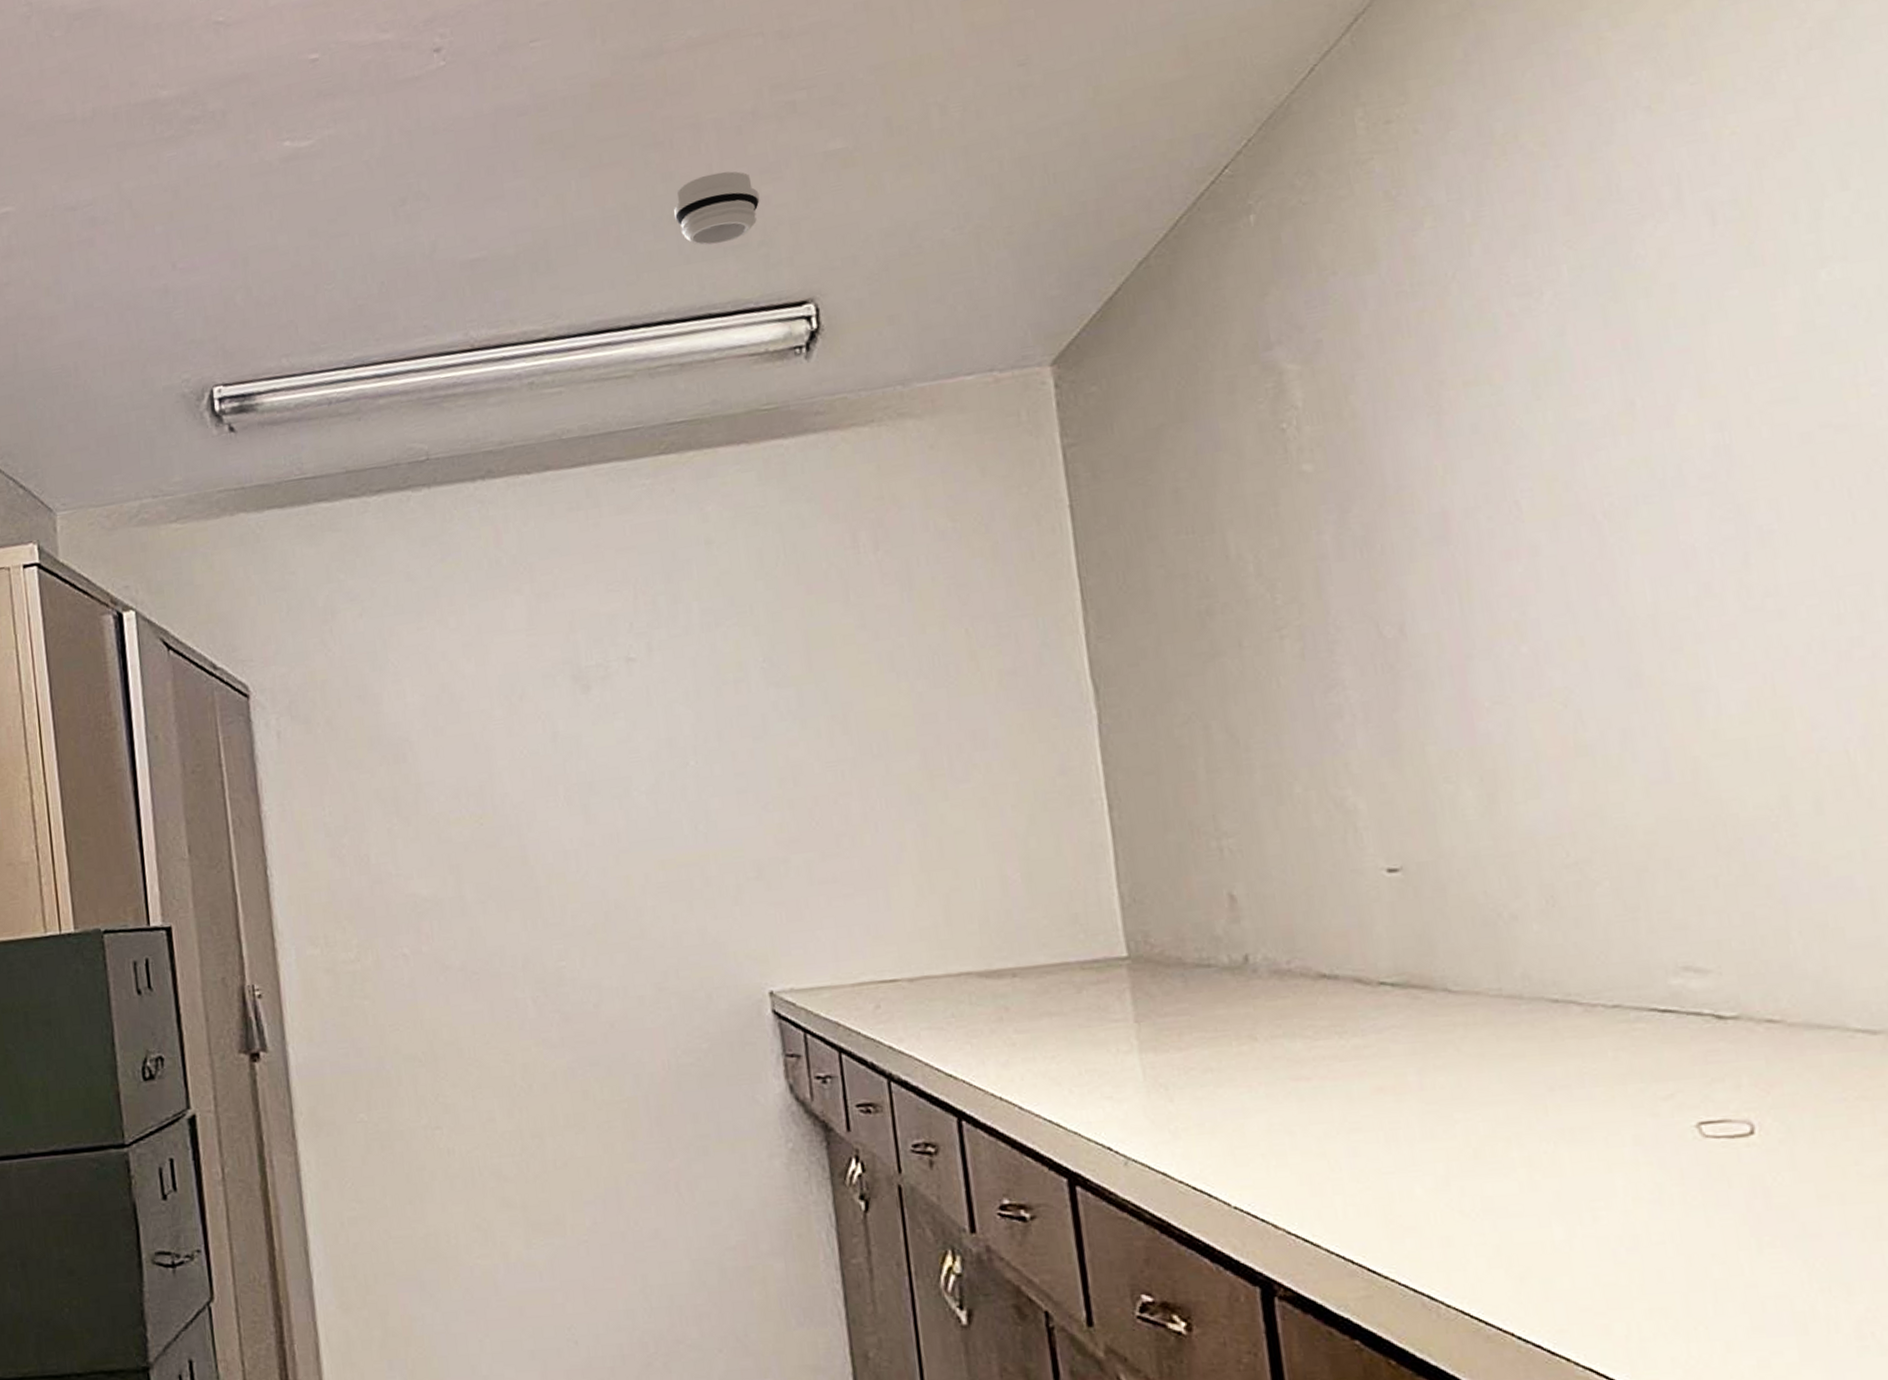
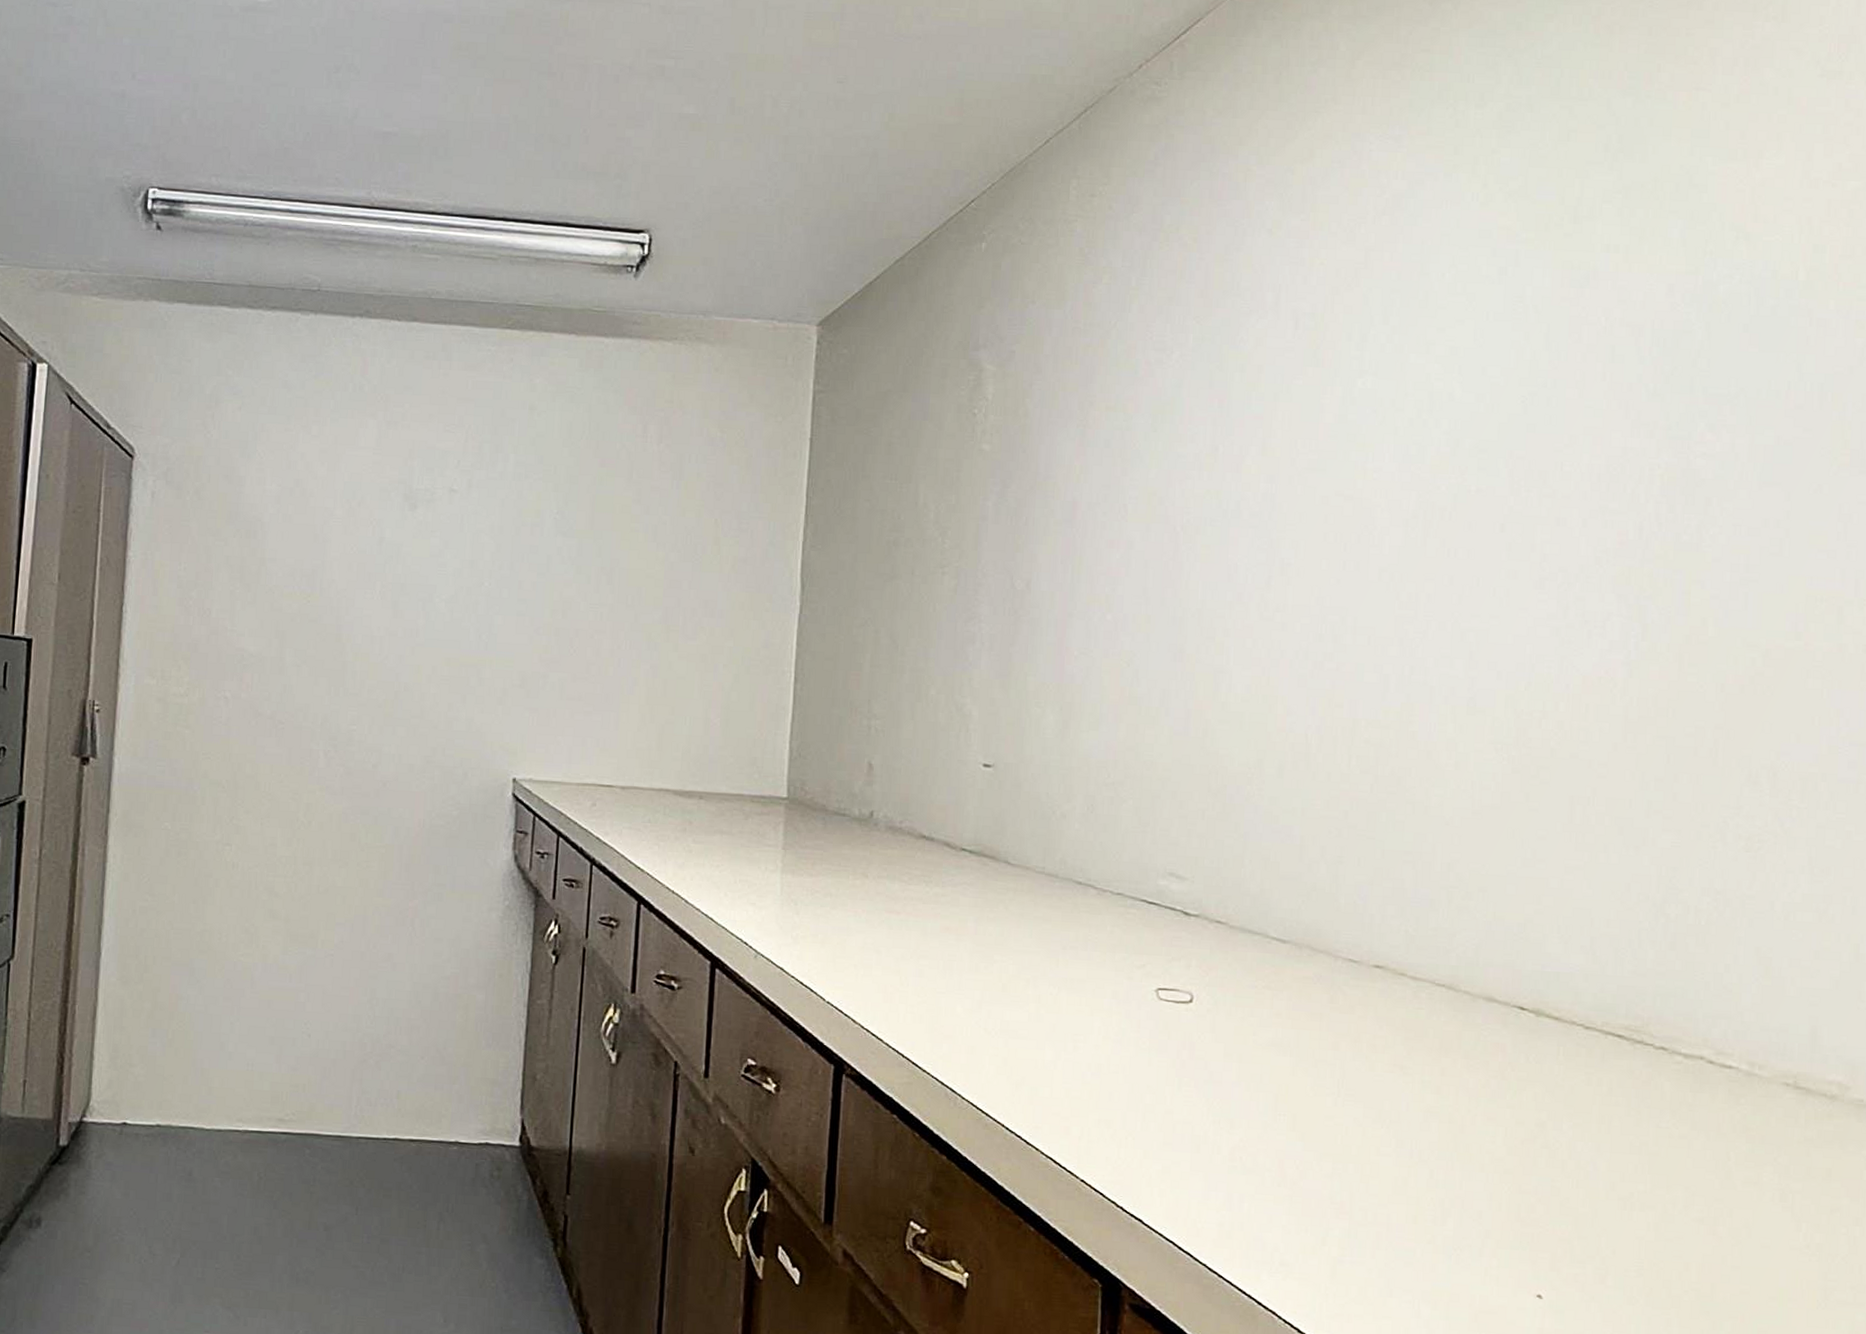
smoke detector: present [673,171,760,246] -> none [553,109,623,168]

